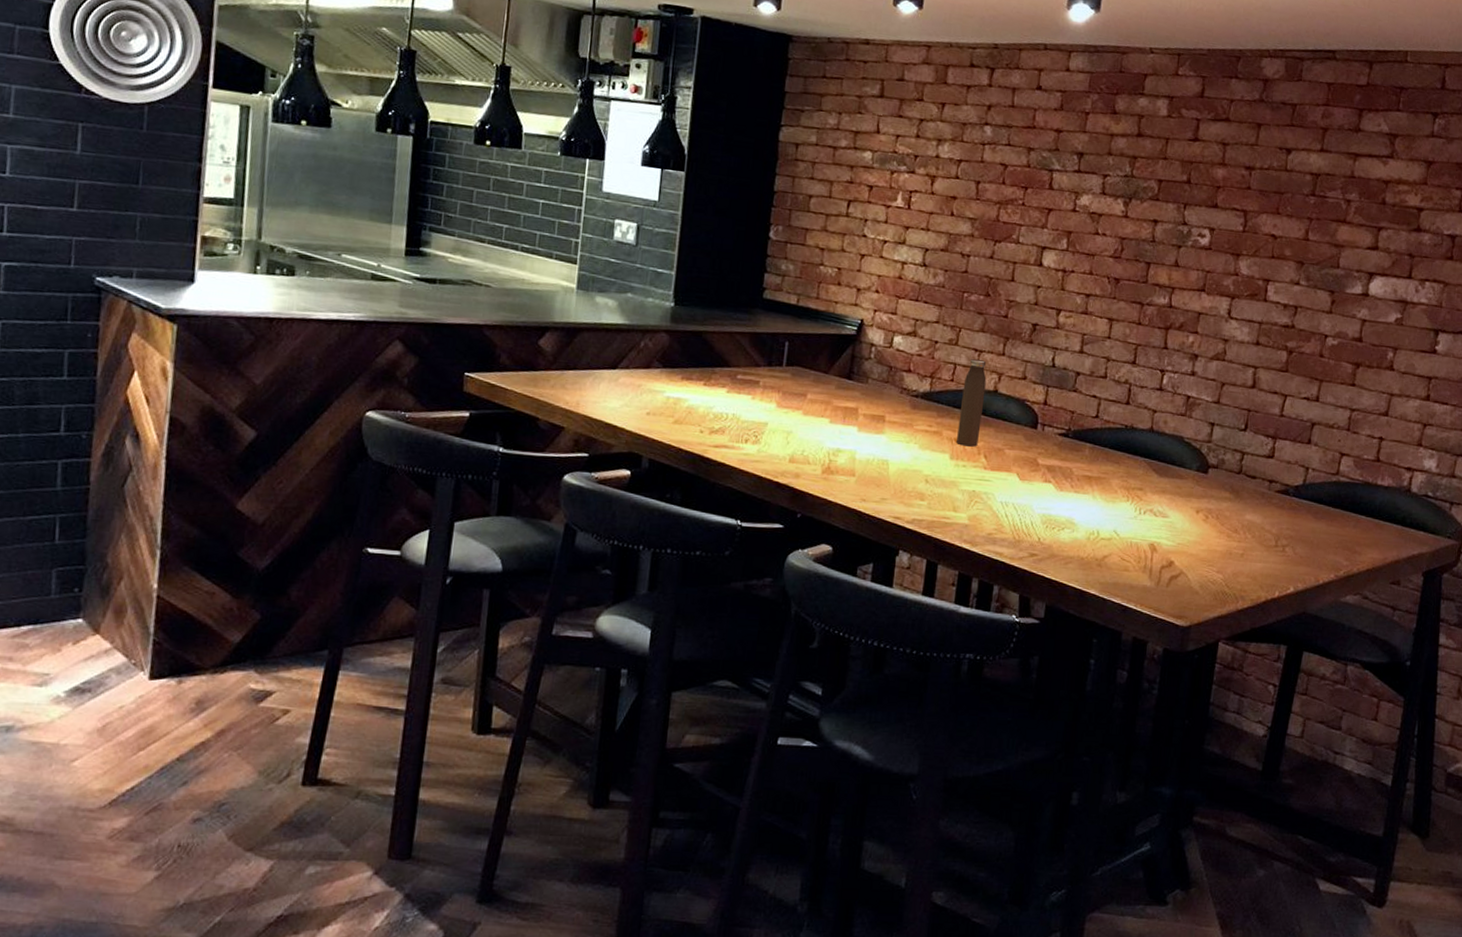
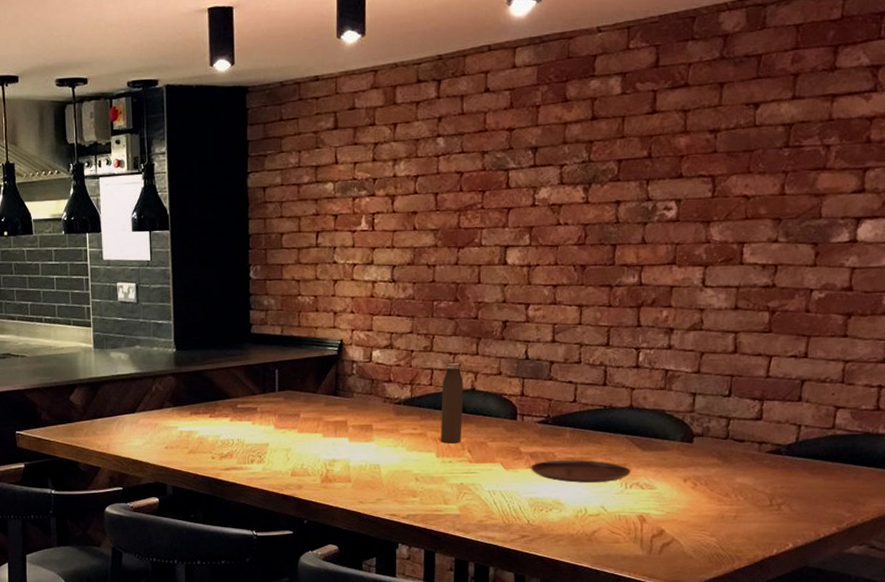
plate: none [1046,476,1146,506] -> present [531,459,631,483]

